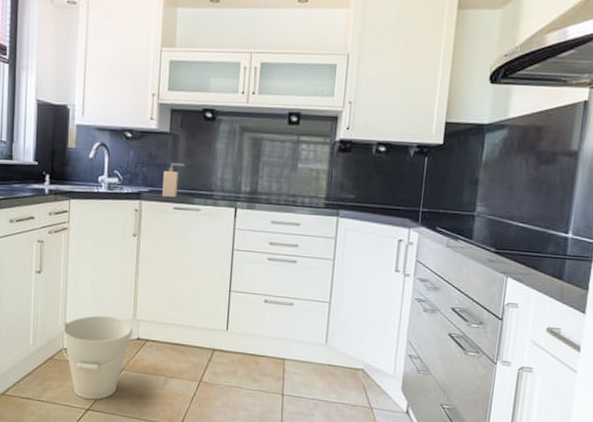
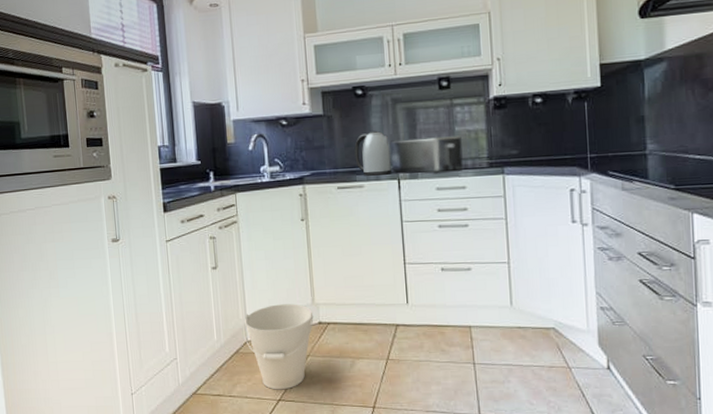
soap dispenser: present [162,163,185,198] -> none [322,143,343,179]
kettle: none [195,155,232,203] -> present [354,130,392,177]
toaster: none [230,168,304,209] -> present [389,135,464,174]

